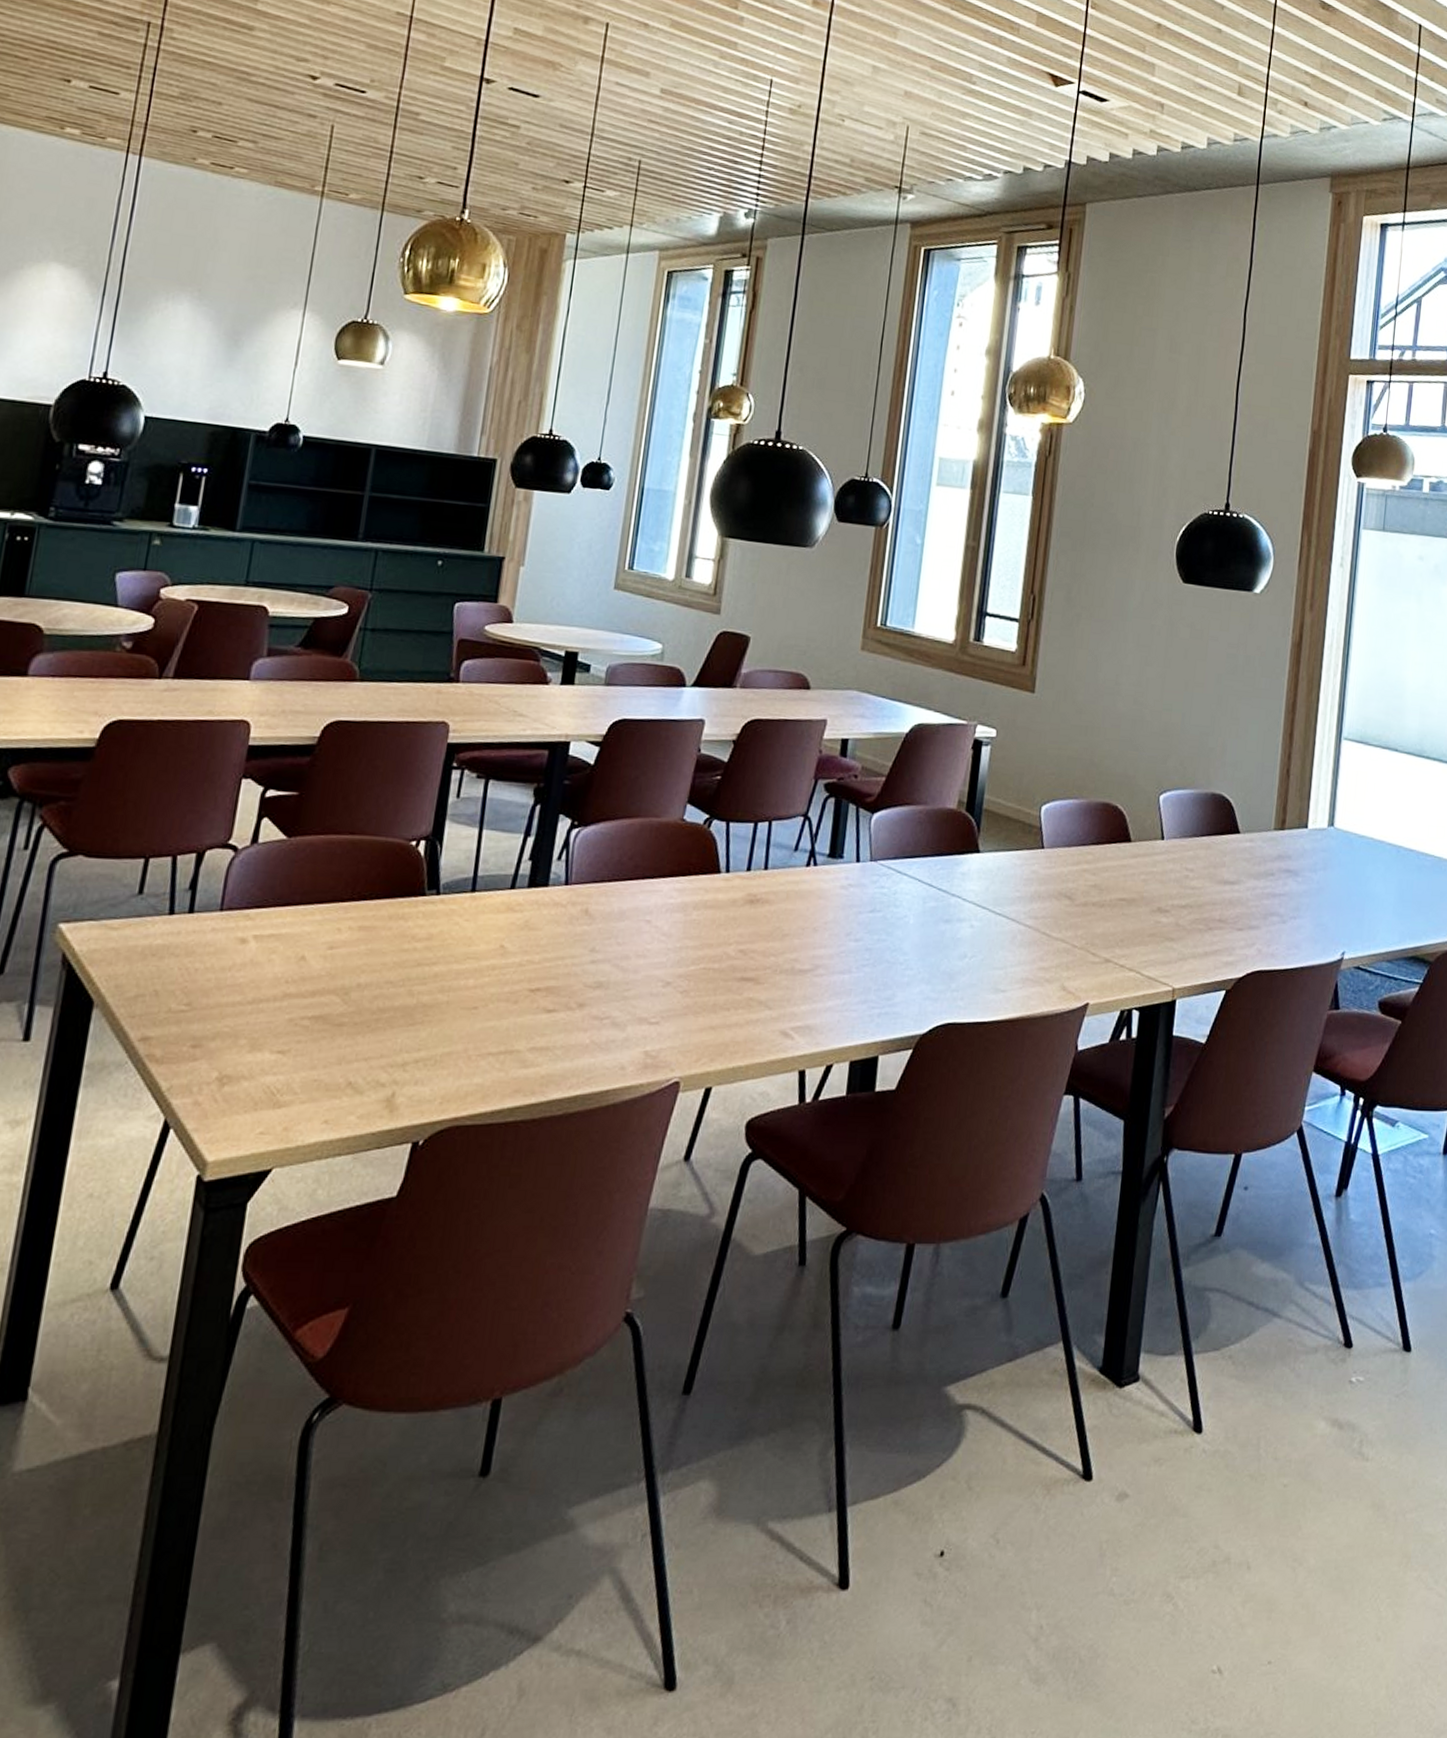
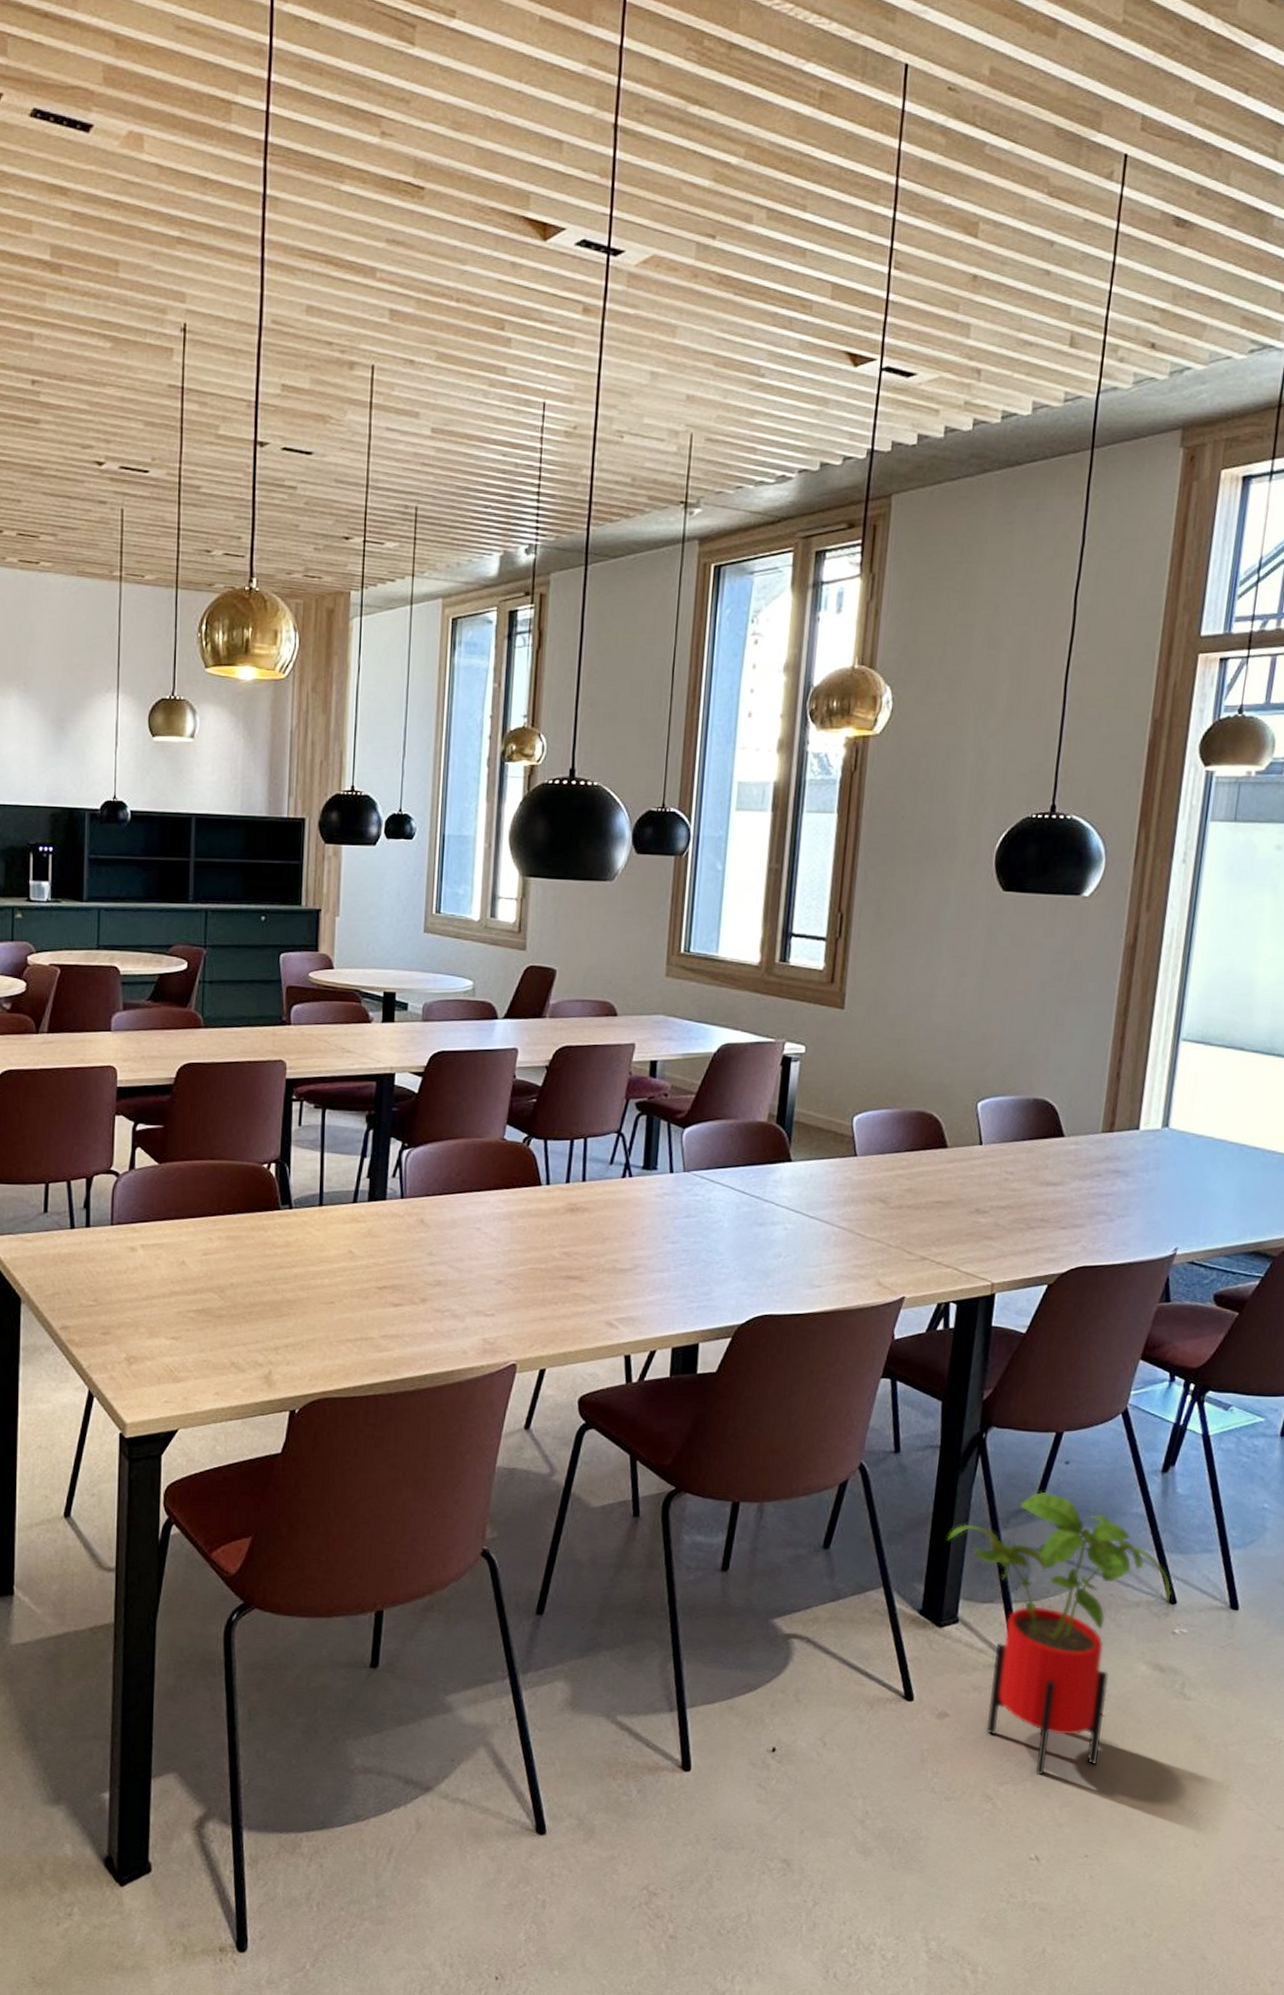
house plant: none [1129,1221,1348,1565] -> present [947,1491,1172,1776]

